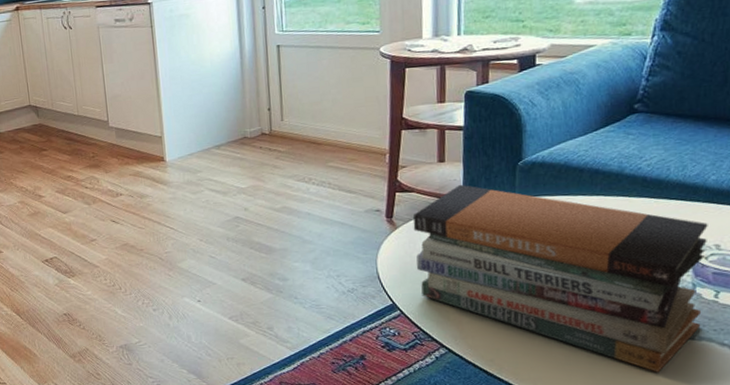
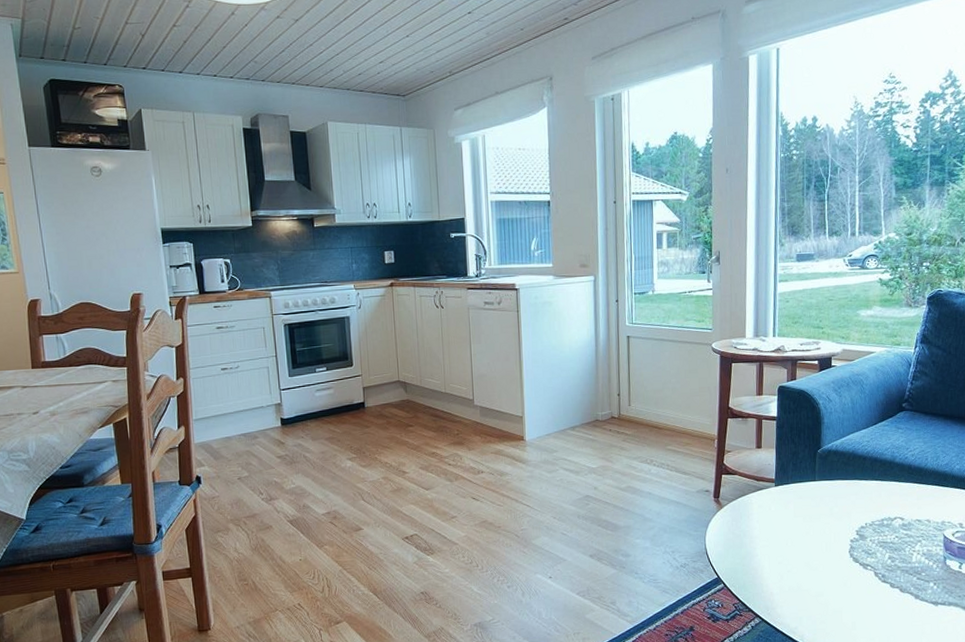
book stack: present [413,184,708,372] -> none [735,468,954,635]

